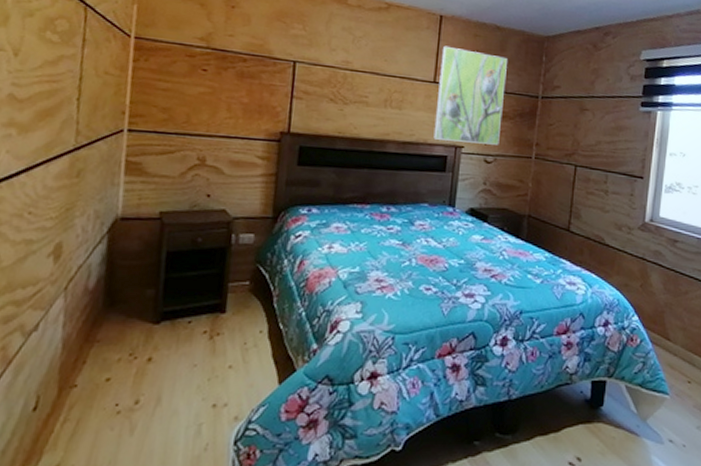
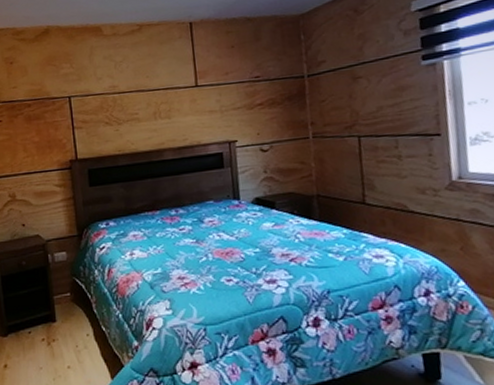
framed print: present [433,45,507,145] -> none [198,46,272,139]

